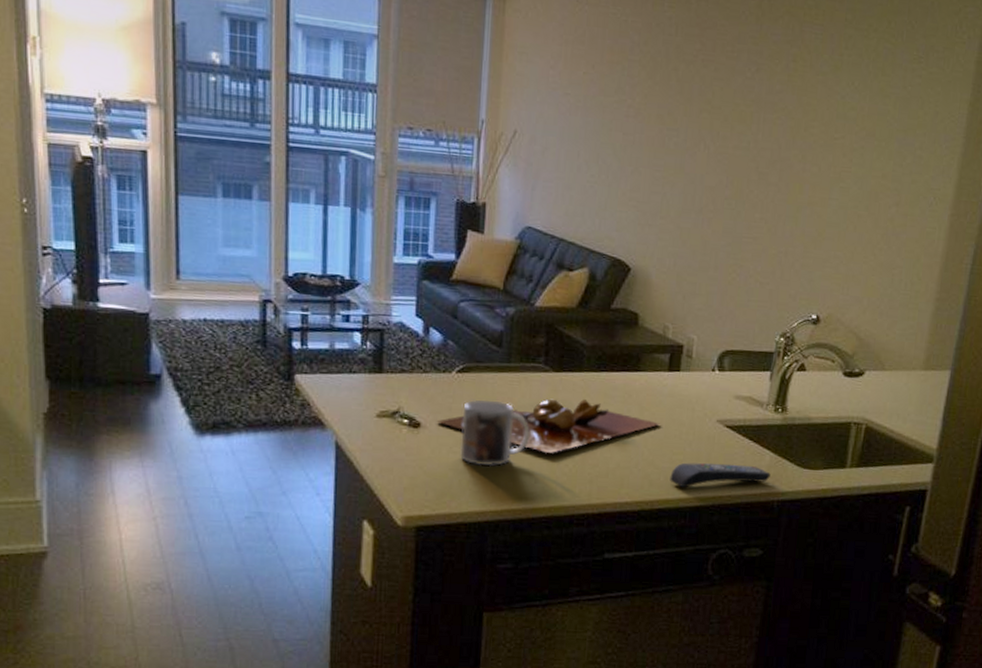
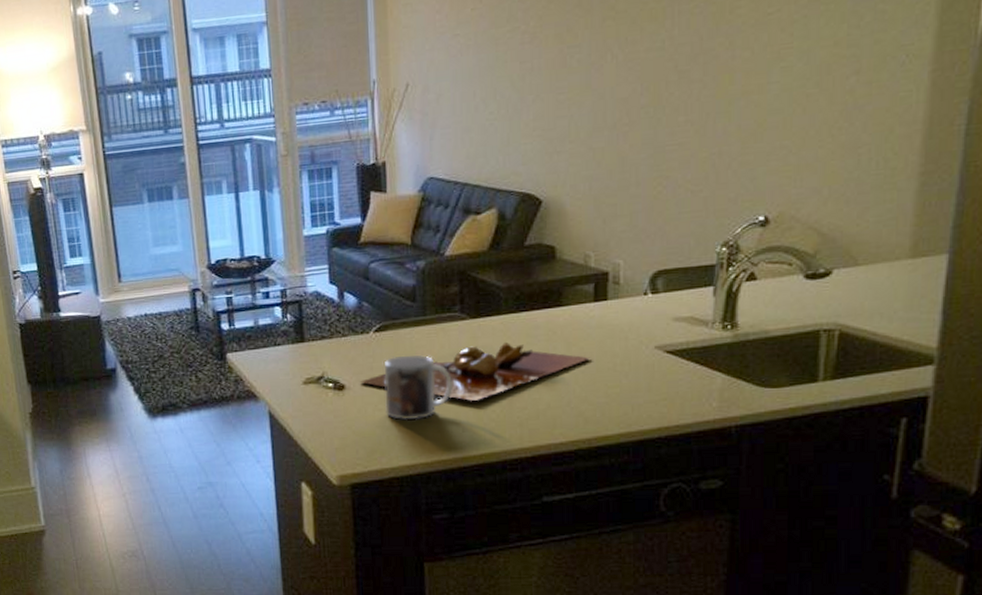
remote control: present [669,462,771,488] -> none [607,391,724,422]

